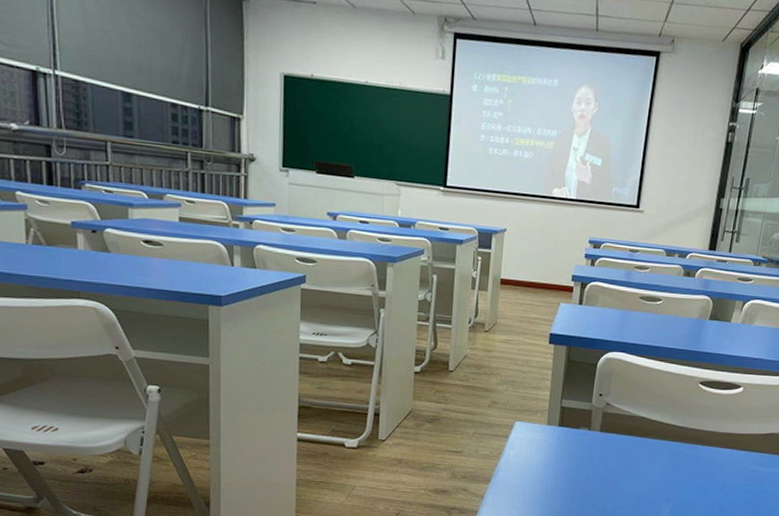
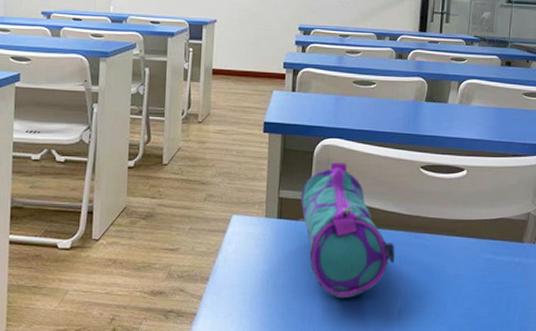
pencil case: none [582,375,669,502] -> present [301,162,395,299]

